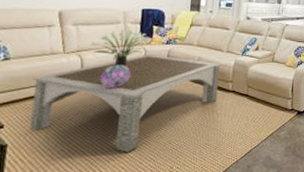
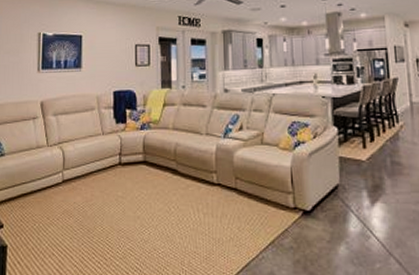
coffee table: present [30,53,222,152] -> none [24,142,202,259]
potted plant: present [91,28,150,67] -> none [70,115,124,159]
decorative sphere: present [100,64,131,88] -> none [80,156,109,182]

